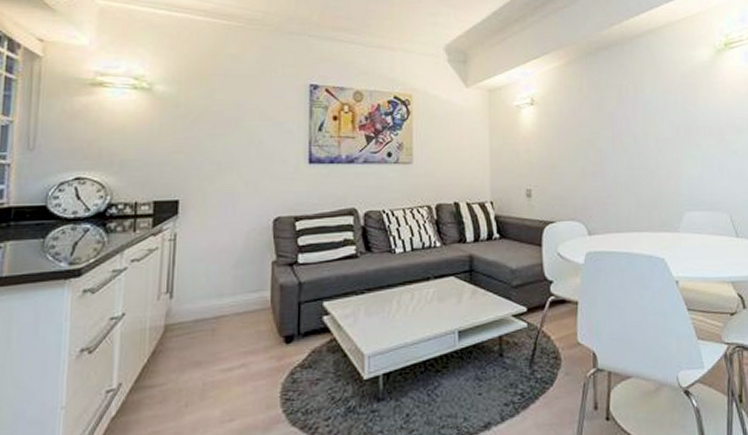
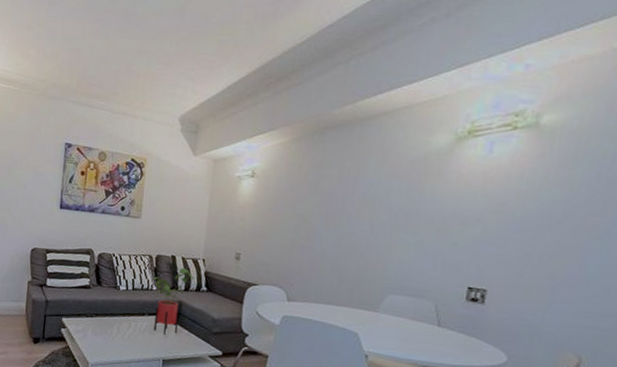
house plant: none [435,214,484,300] -> present [153,267,194,335]

